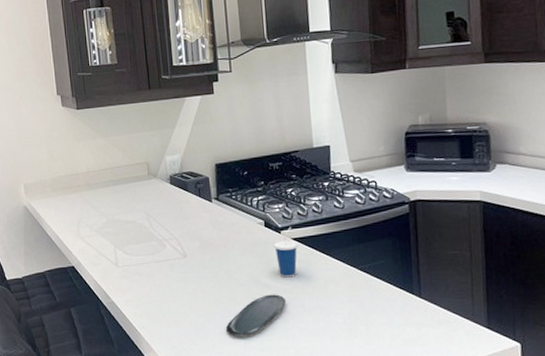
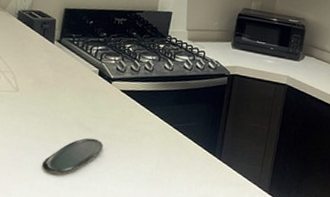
cup: present [274,226,298,278] -> none [102,79,125,125]

